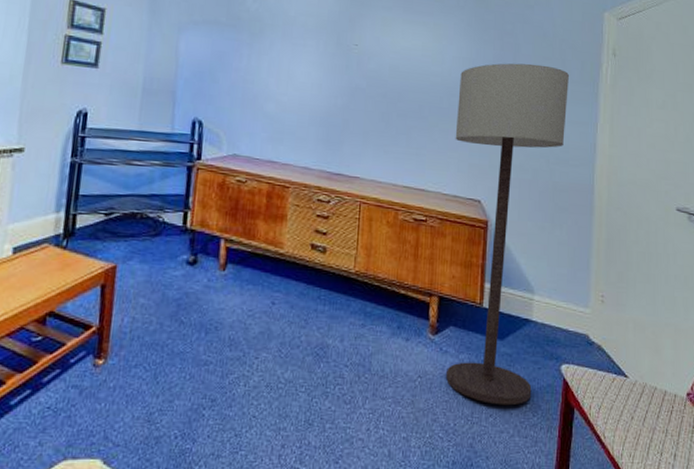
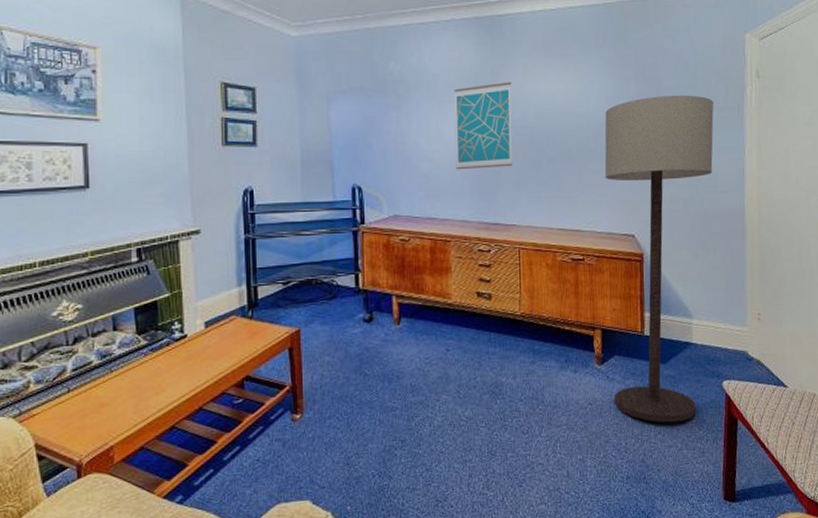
wall art: none [303,32,370,118] -> present [454,82,513,170]

